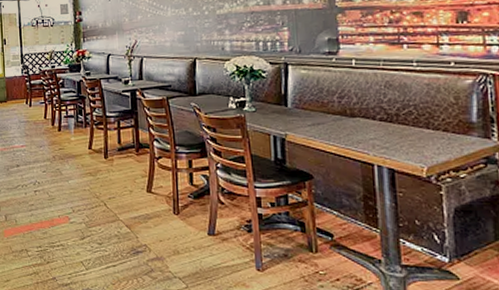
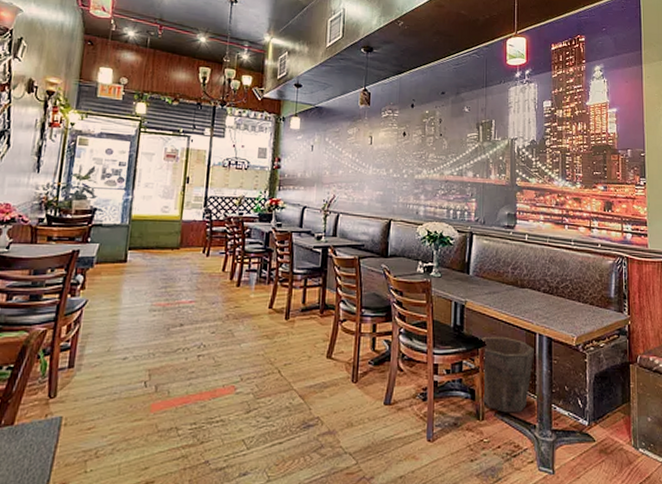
waste bin: none [304,169,374,247] -> present [479,336,534,413]

